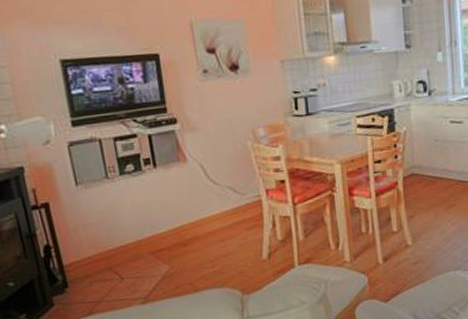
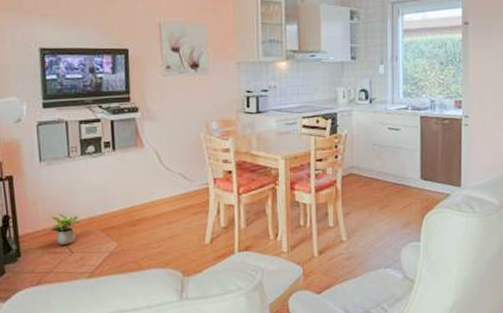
potted plant: none [95,238,127,273] -> present [49,213,80,246]

